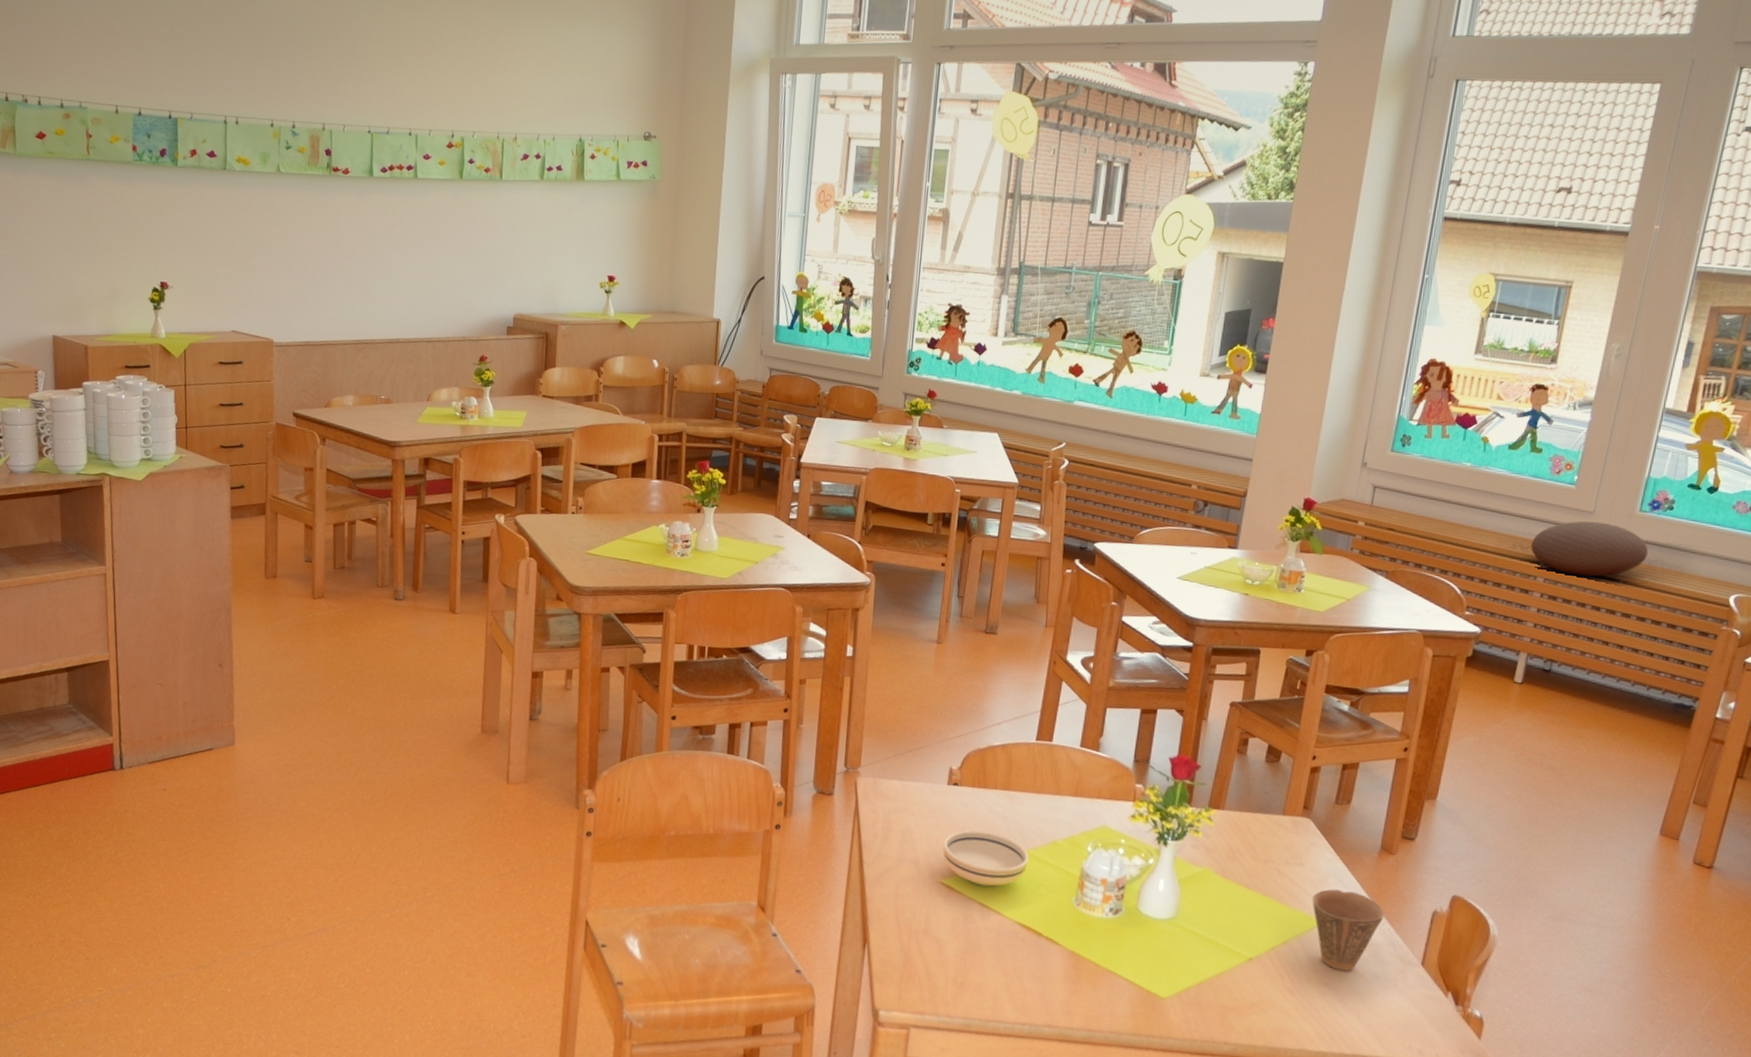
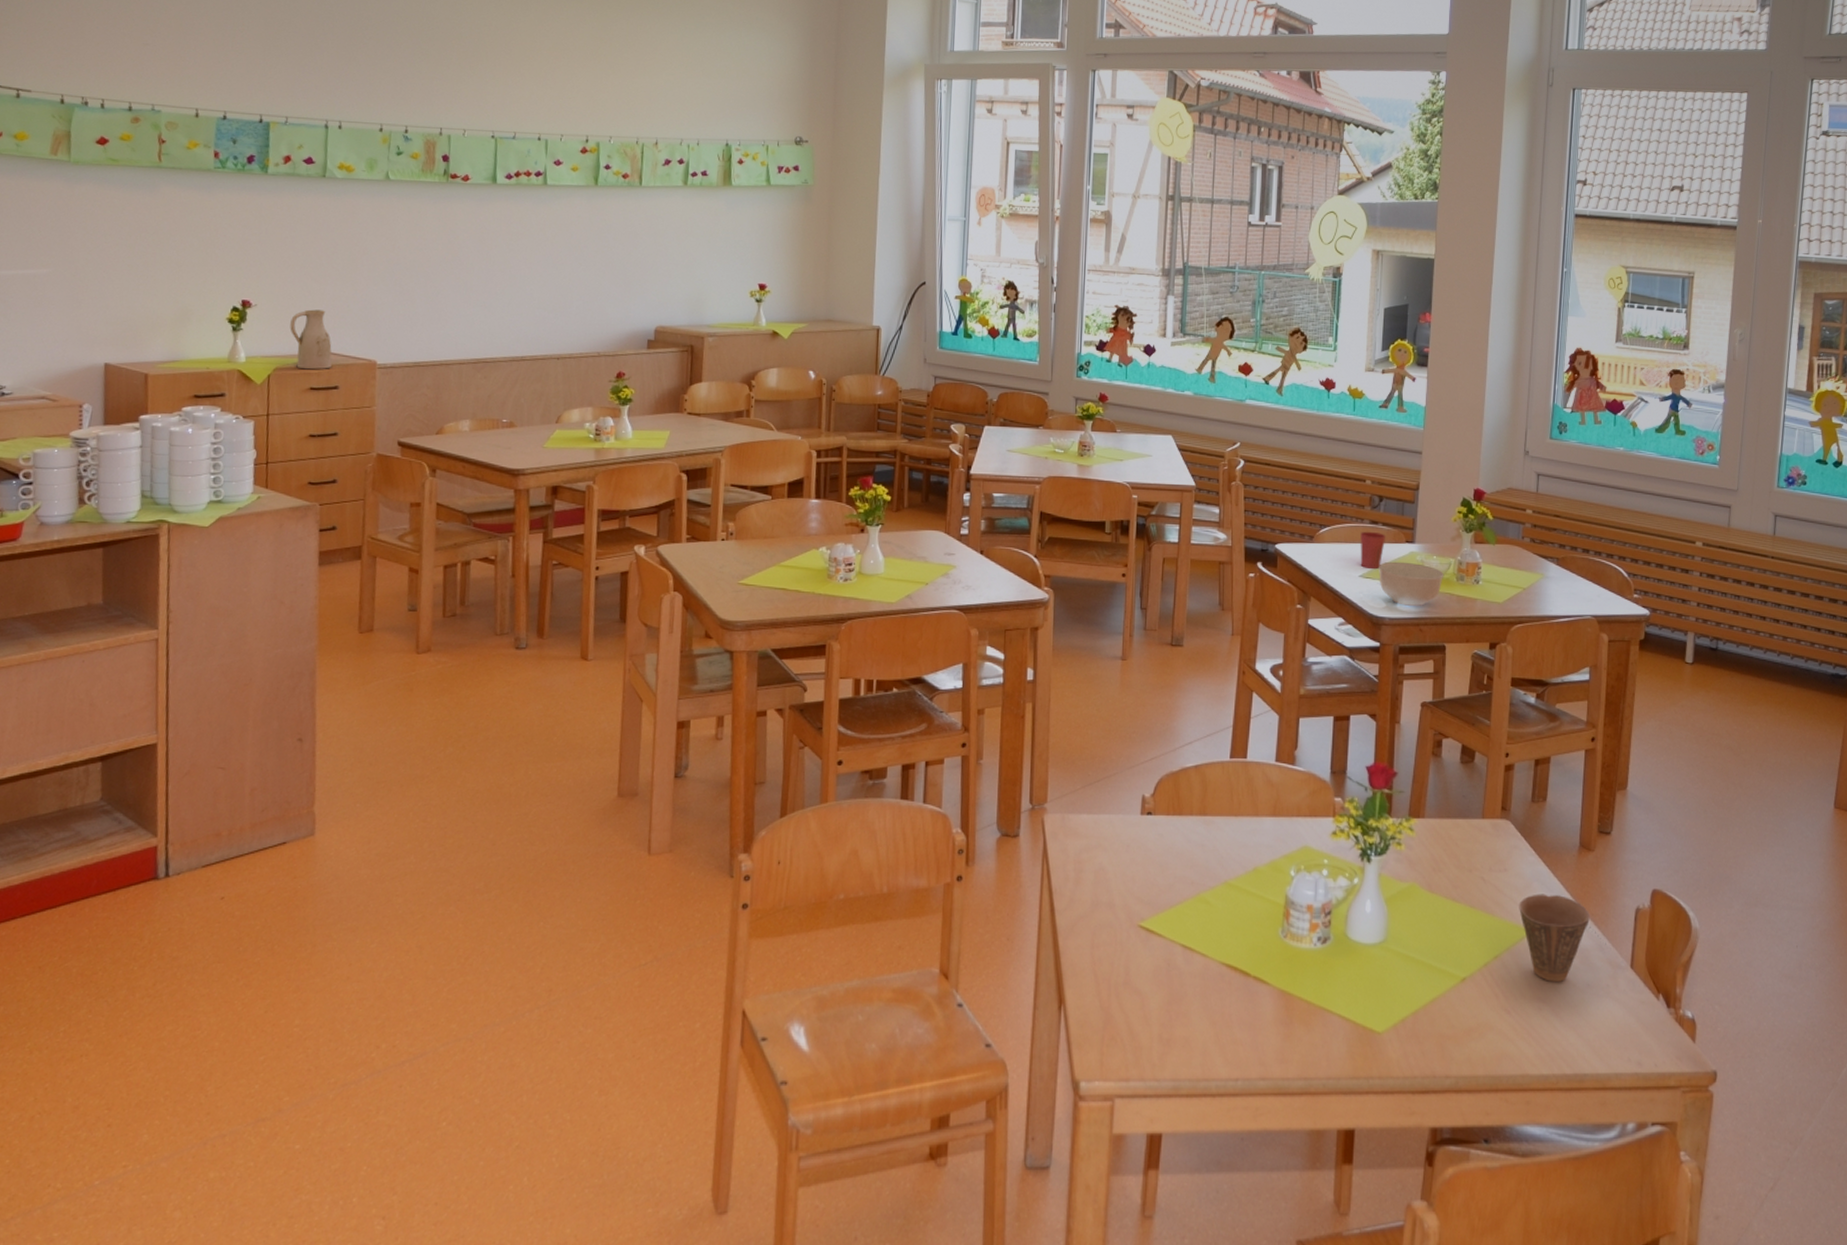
ceramic pitcher: none [201,291,237,346] -> present [290,309,333,370]
bowl: present [943,829,1029,887] -> none [1140,862,1231,925]
cup: none [1179,534,1208,573] -> present [1360,531,1386,570]
bowl: none [1197,565,1265,611] -> present [1379,561,1444,607]
cushion: present [1531,521,1648,577] -> none [1686,499,1789,553]

